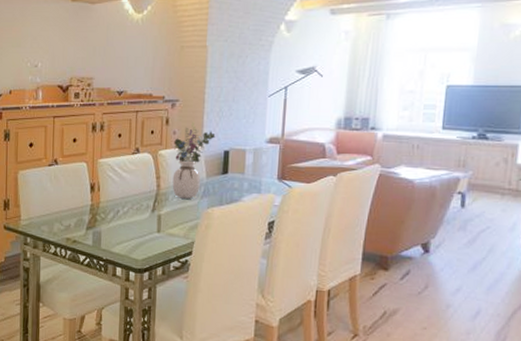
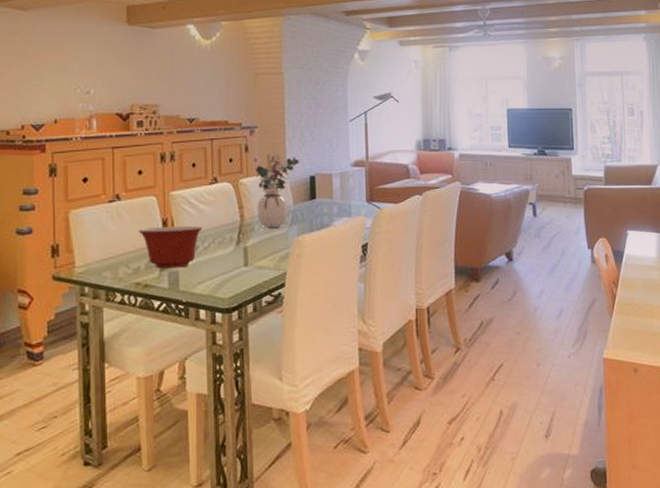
mixing bowl: none [70,190,124,229] -> present [138,225,203,269]

